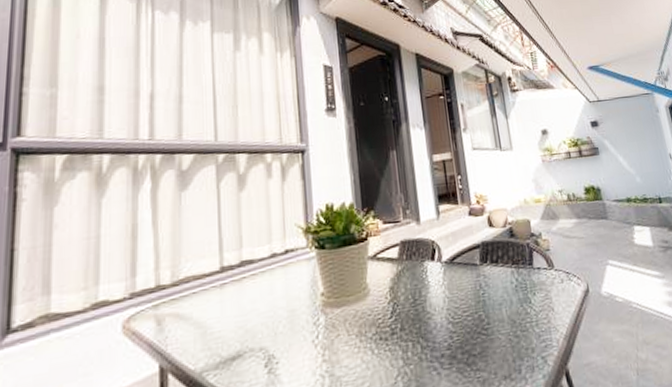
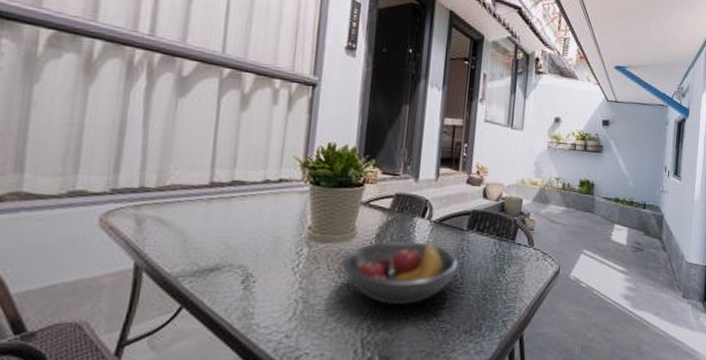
fruit bowl: none [361,283,482,362] -> present [342,240,460,306]

